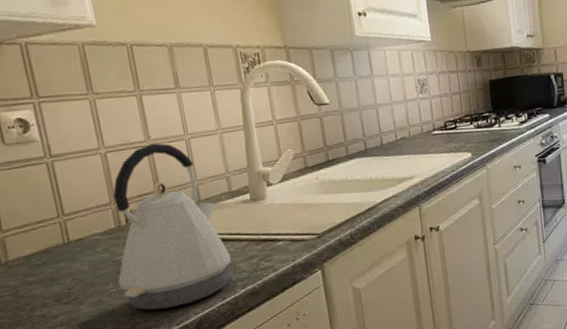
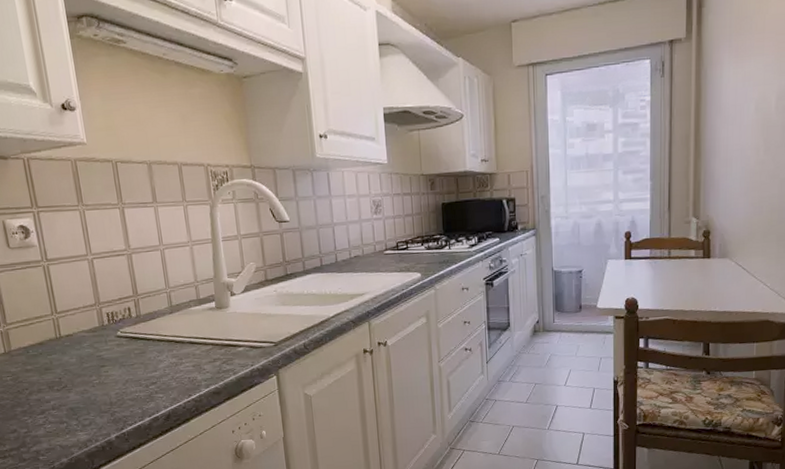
kettle: present [113,143,231,310] -> none [97,252,197,402]

